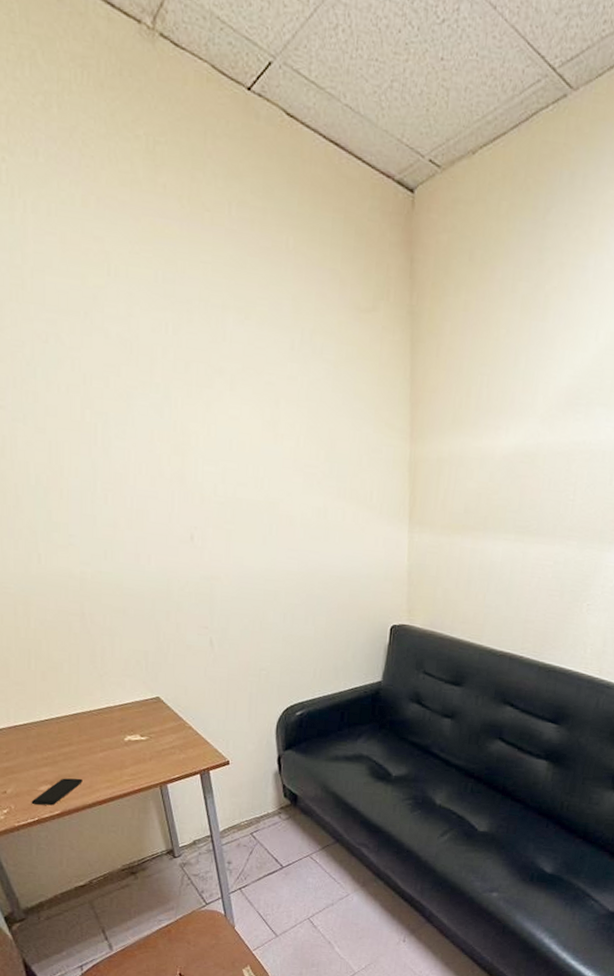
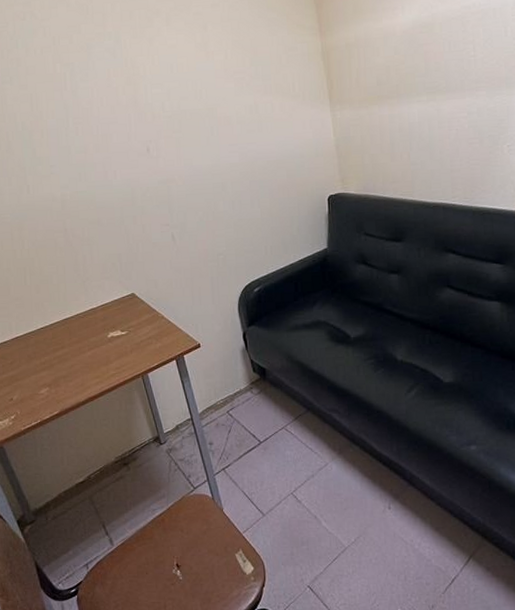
mobile phone: present [31,778,83,806] -> none [33,378,76,408]

